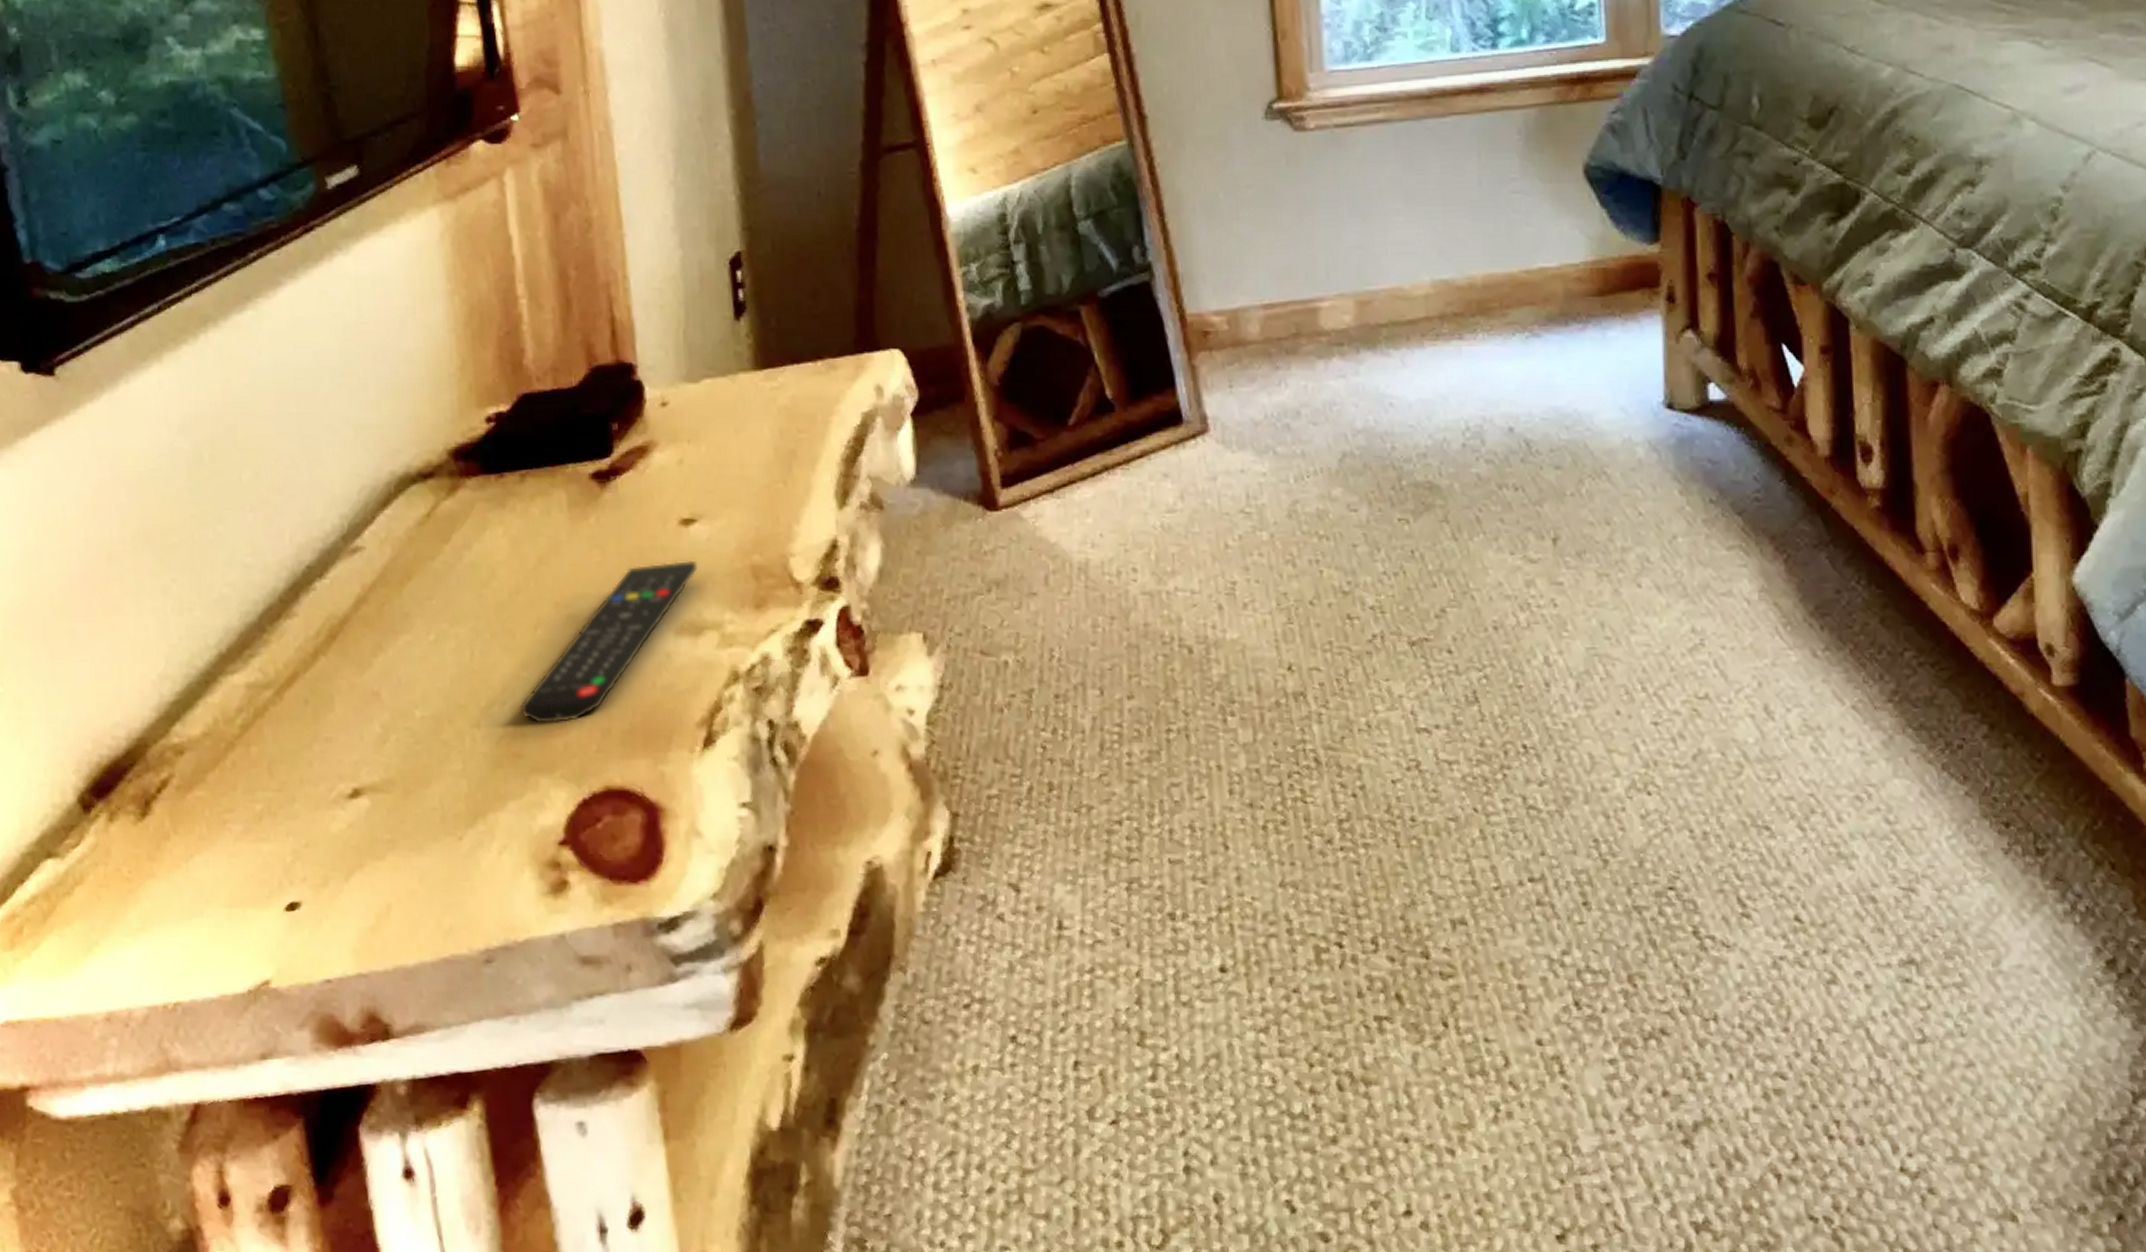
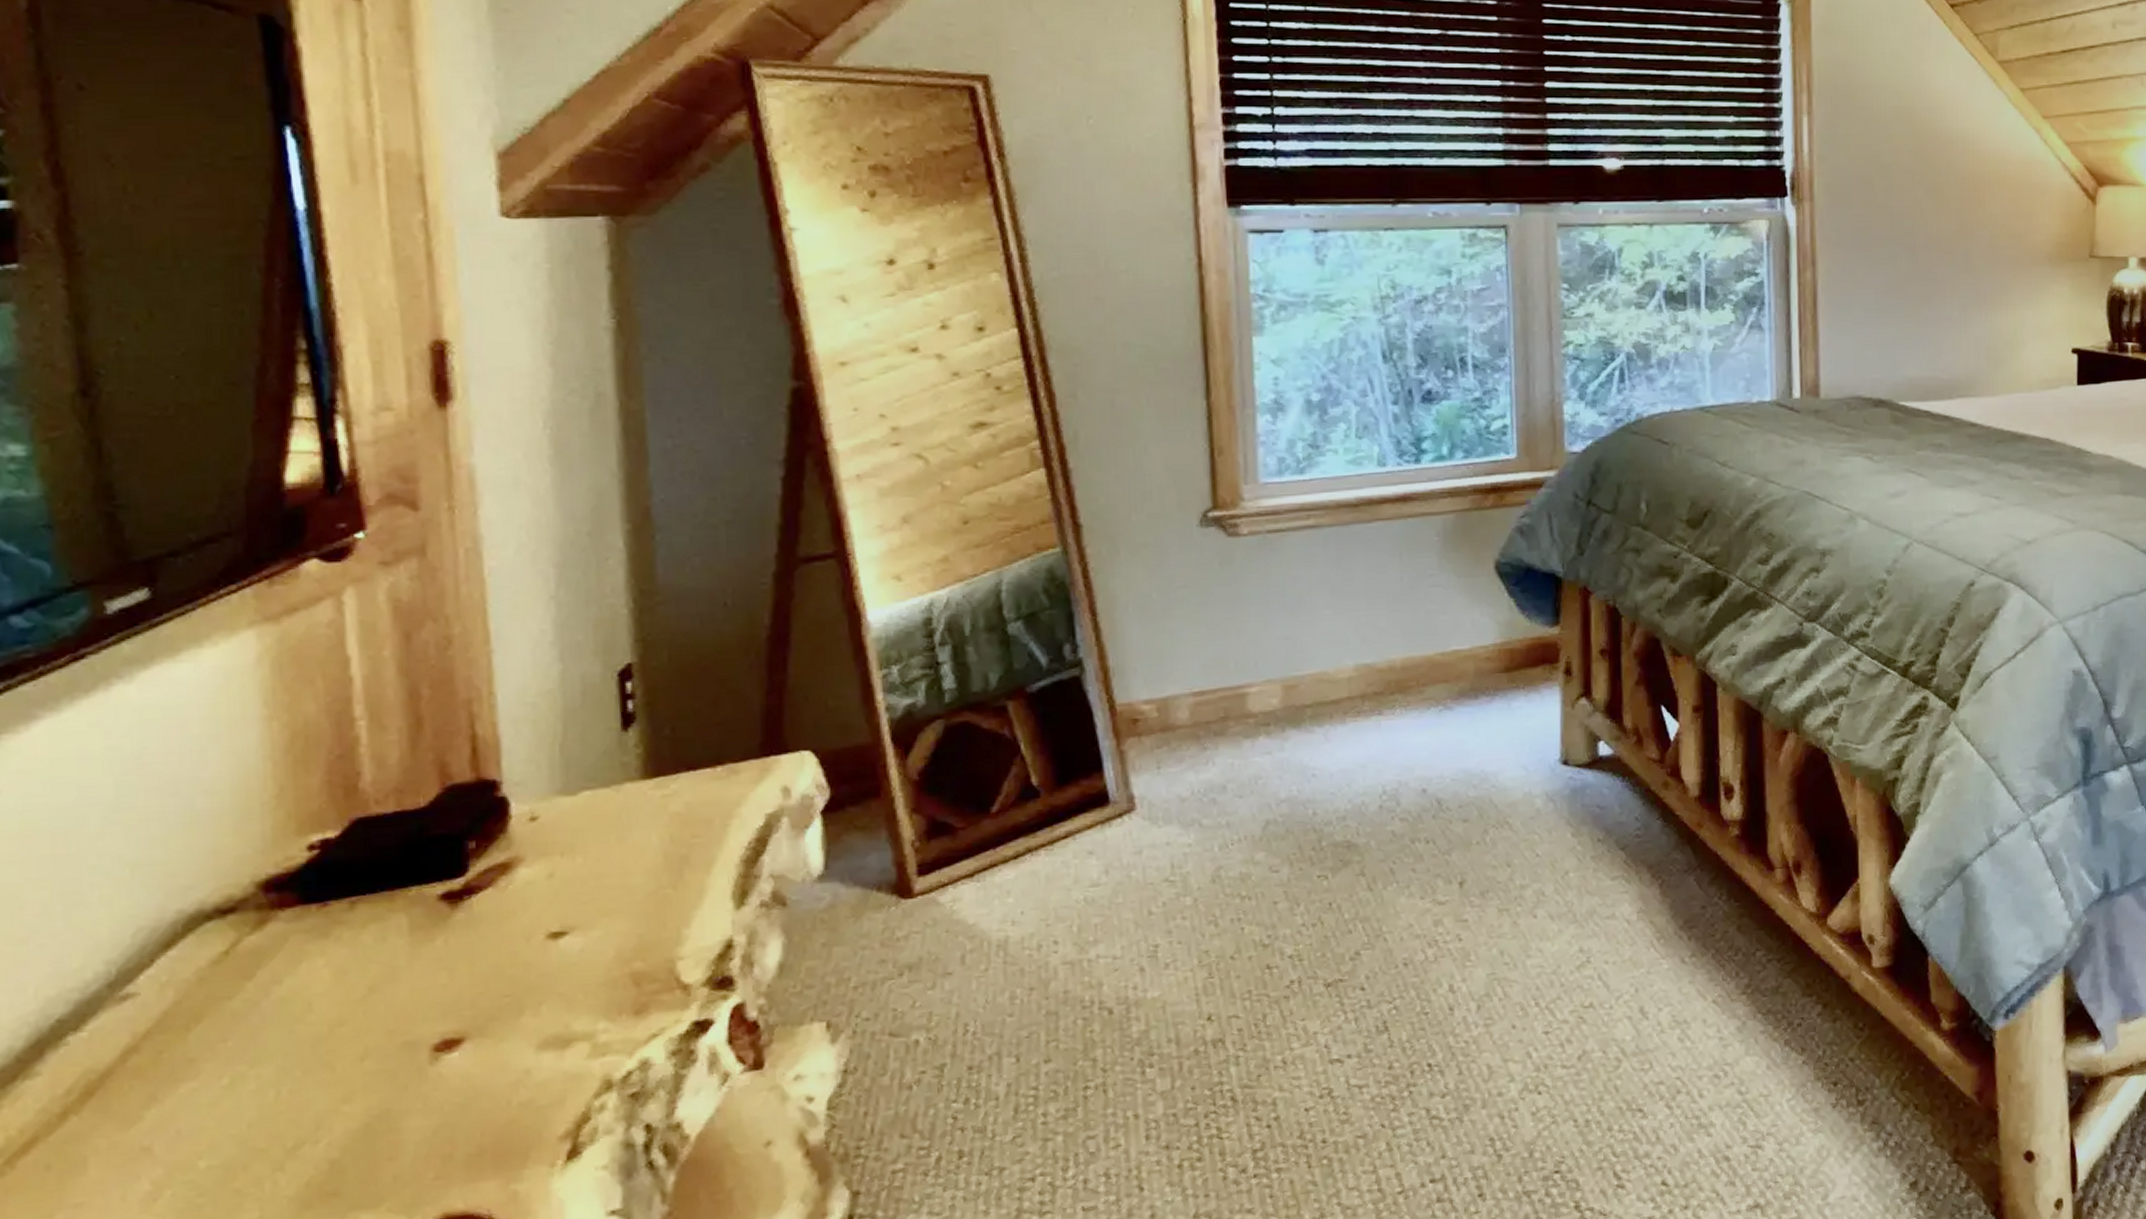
remote control: present [521,560,699,724] -> none [339,973,568,1158]

